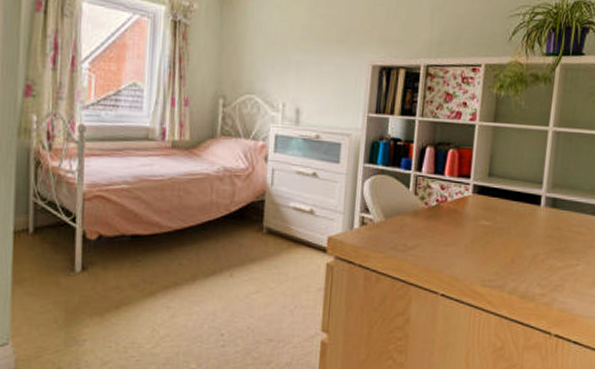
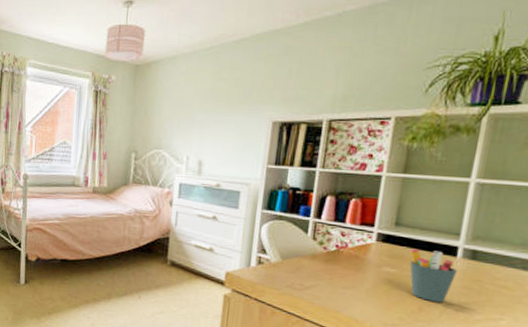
pen holder: none [502,199,542,253] -> present [409,249,458,302]

